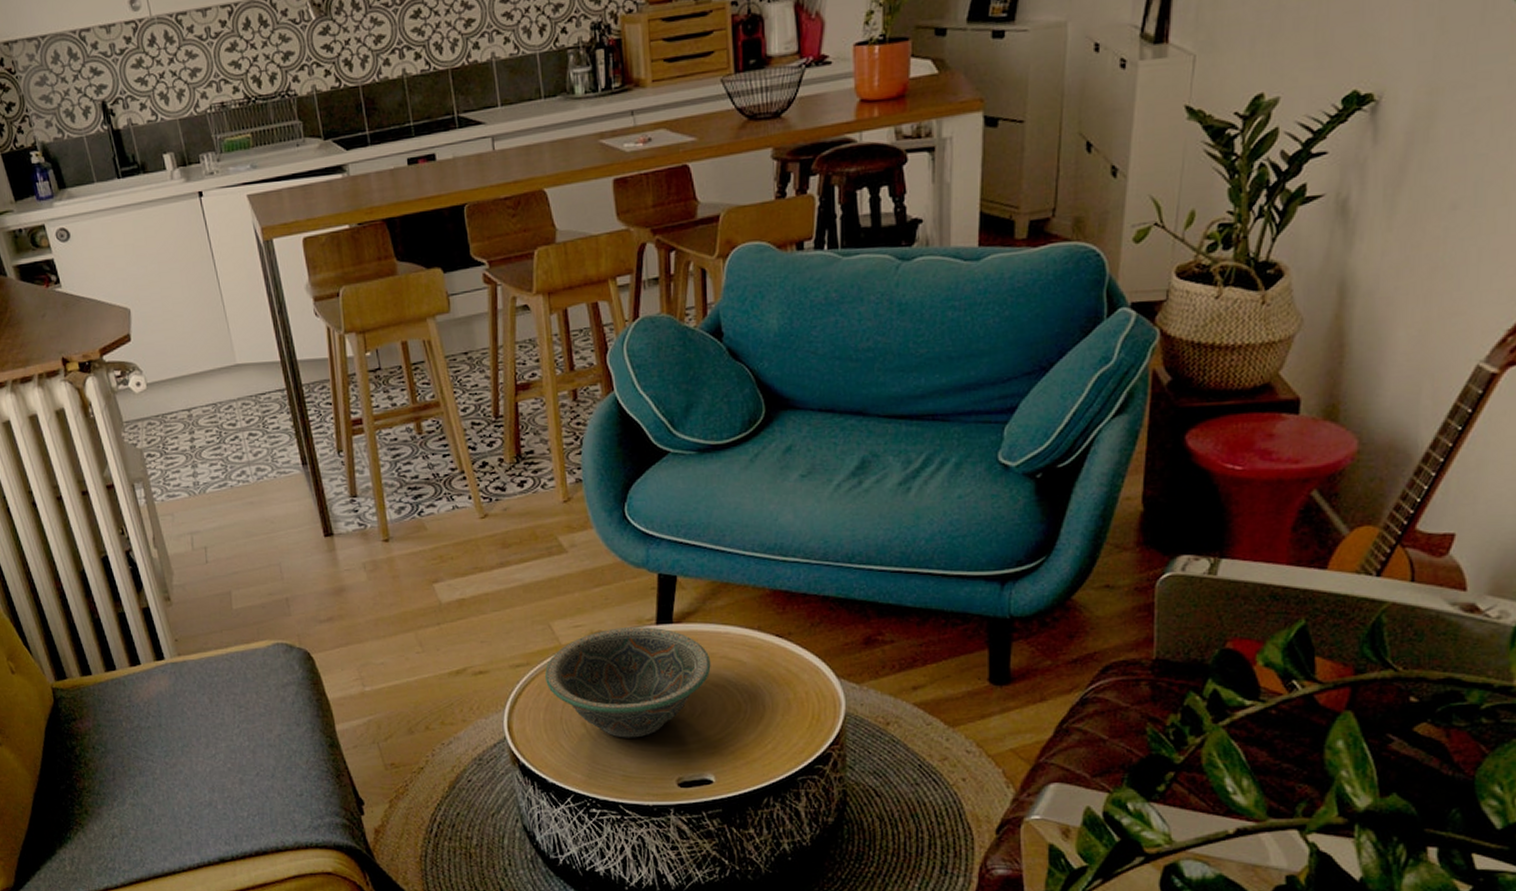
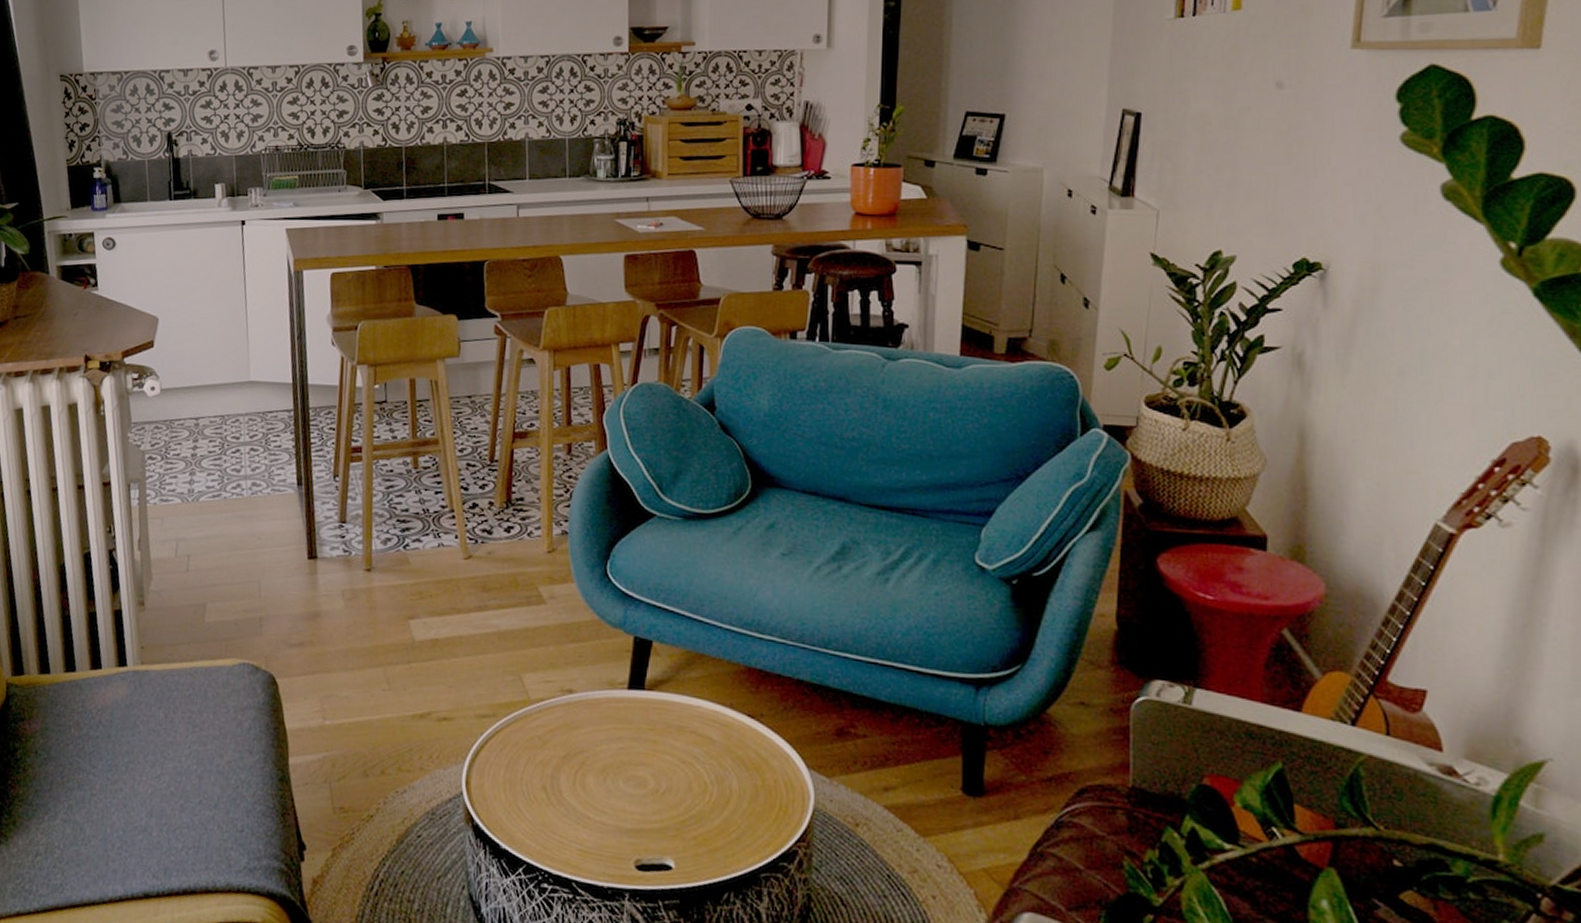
decorative bowl: present [545,627,711,738] -> none [510,688,680,810]

